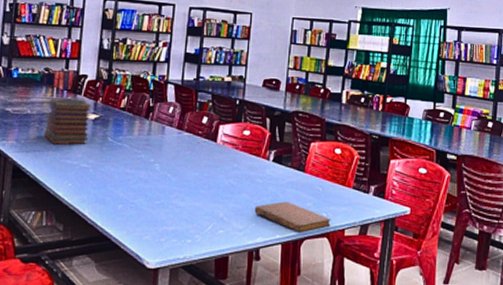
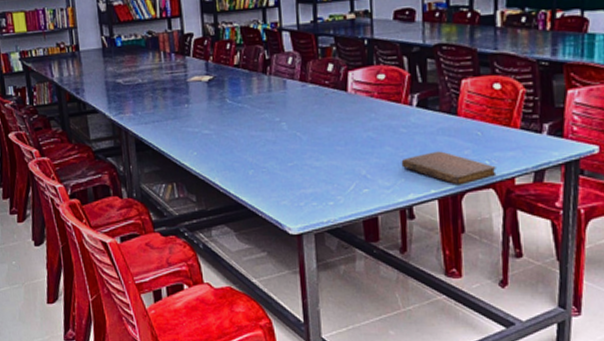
book stack: present [43,98,92,145] -> none [159,60,206,113]

